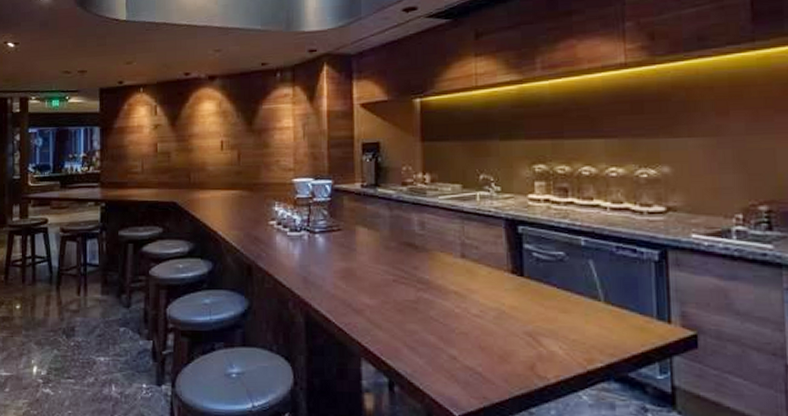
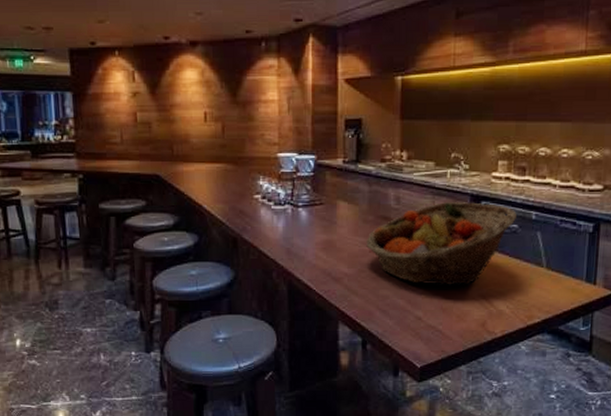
fruit basket: none [389,227,562,322] -> present [366,202,517,286]

